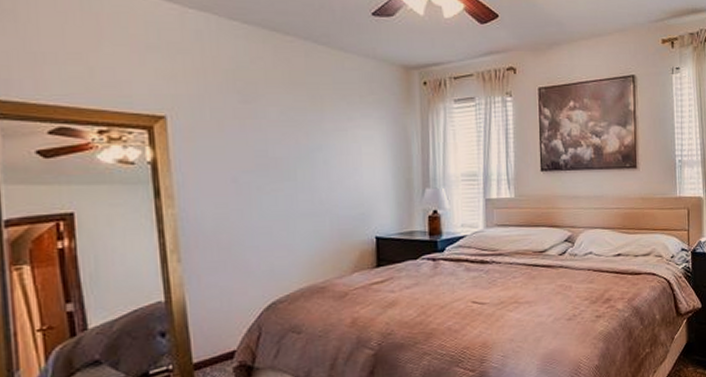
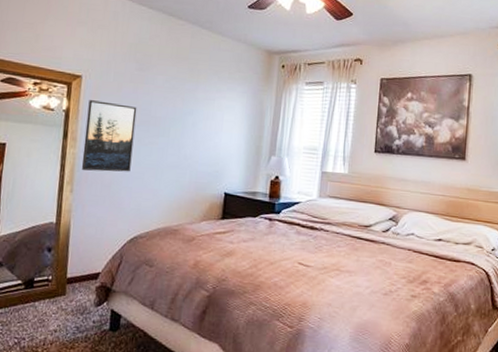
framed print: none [181,146,253,233] -> present [81,100,137,172]

